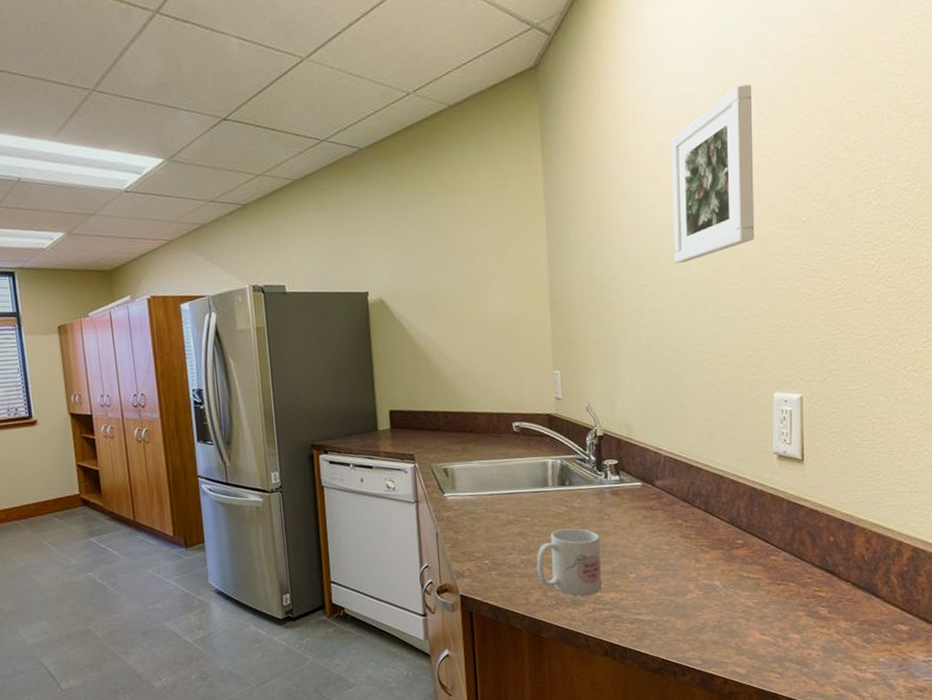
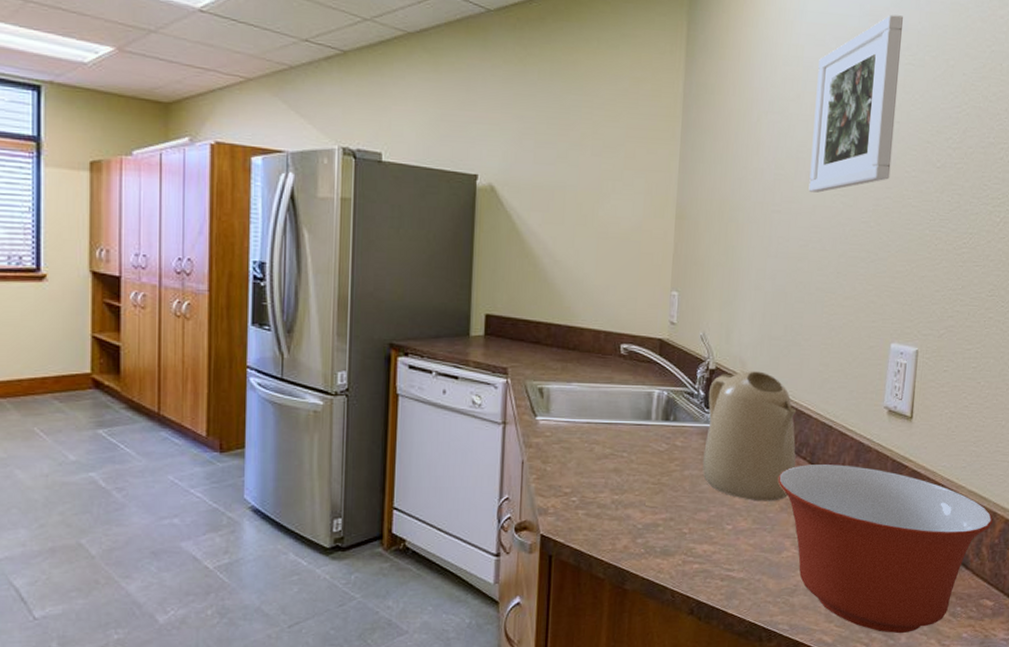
mug: present [536,528,602,596] -> none [628,469,699,545]
kettle: none [599,433,691,550] -> present [702,371,797,501]
mixing bowl: none [675,510,900,662] -> present [777,465,993,634]

